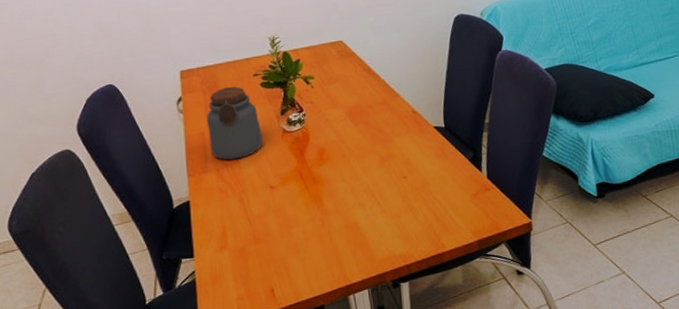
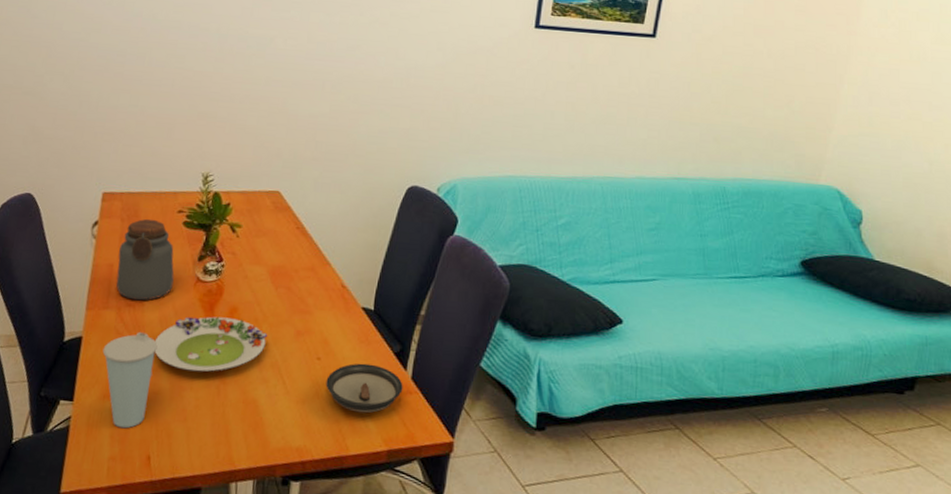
cup: none [211,186,262,271] -> present [102,332,158,429]
salad plate: none [256,157,357,211] -> present [154,316,268,372]
saucer: none [414,172,482,215] -> present [326,363,403,413]

